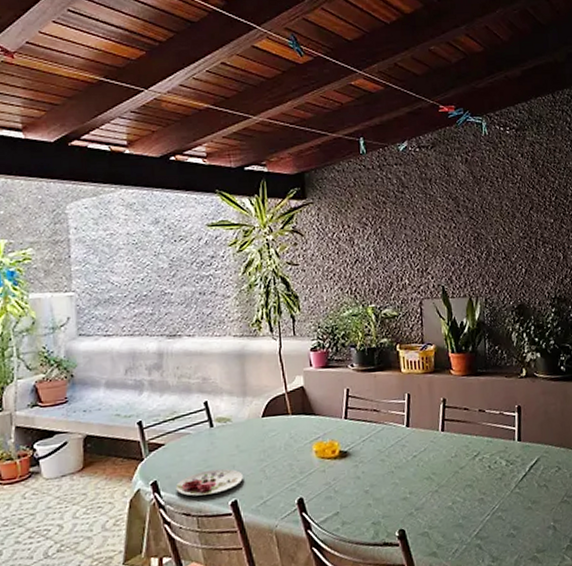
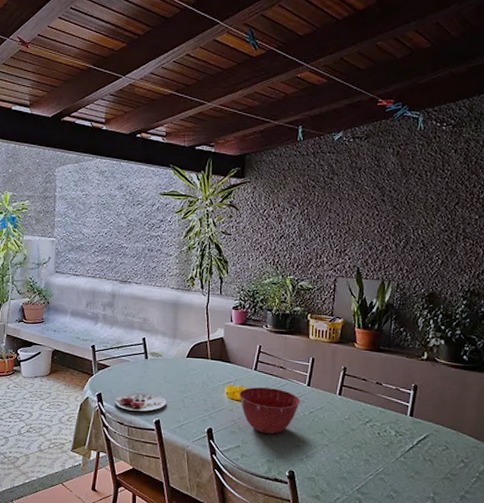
mixing bowl: none [331,436,401,492] -> present [240,387,300,434]

